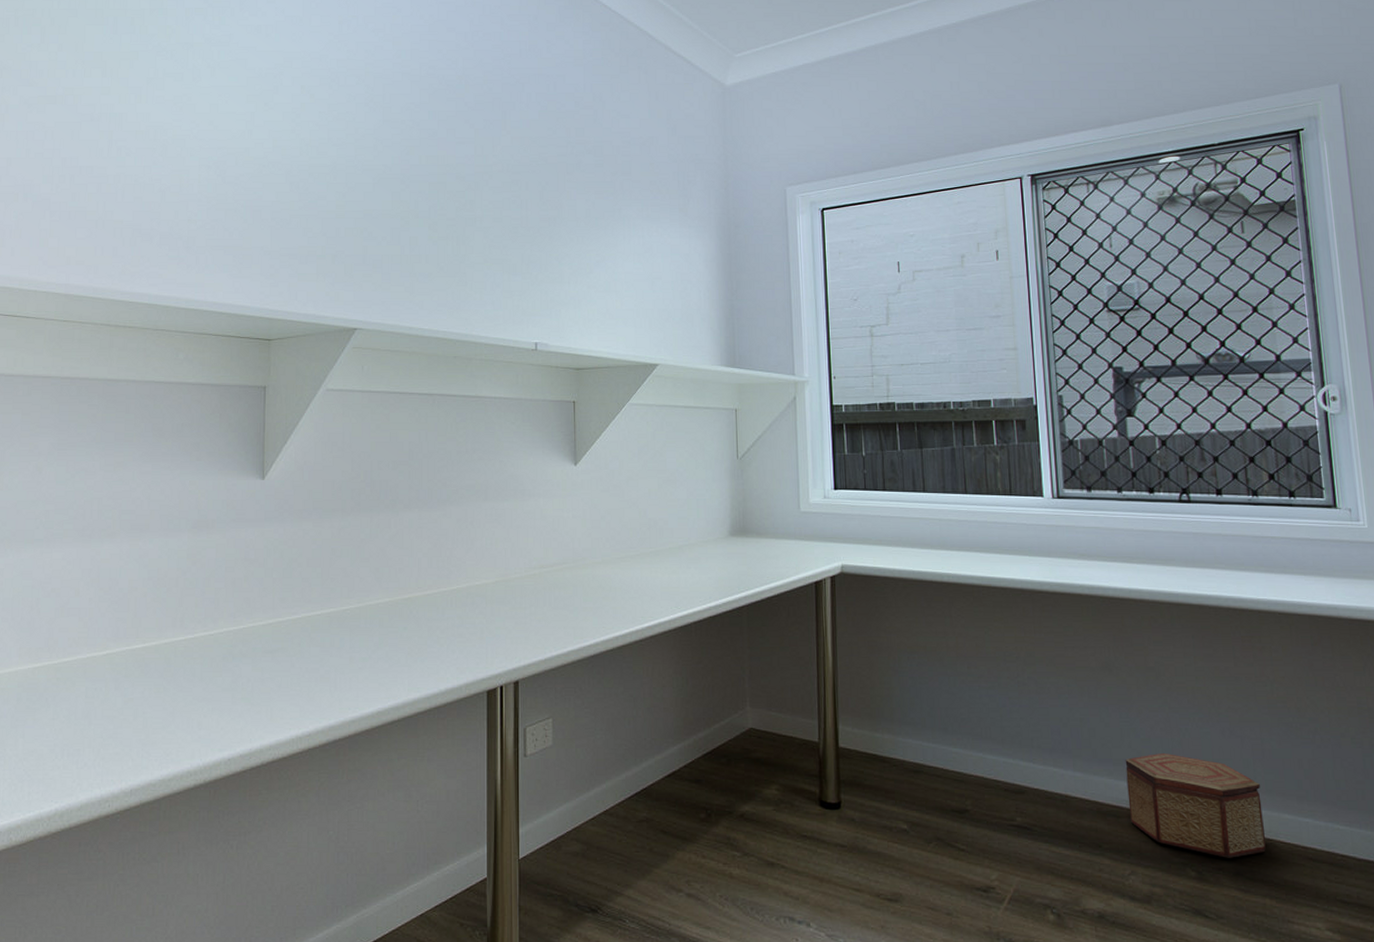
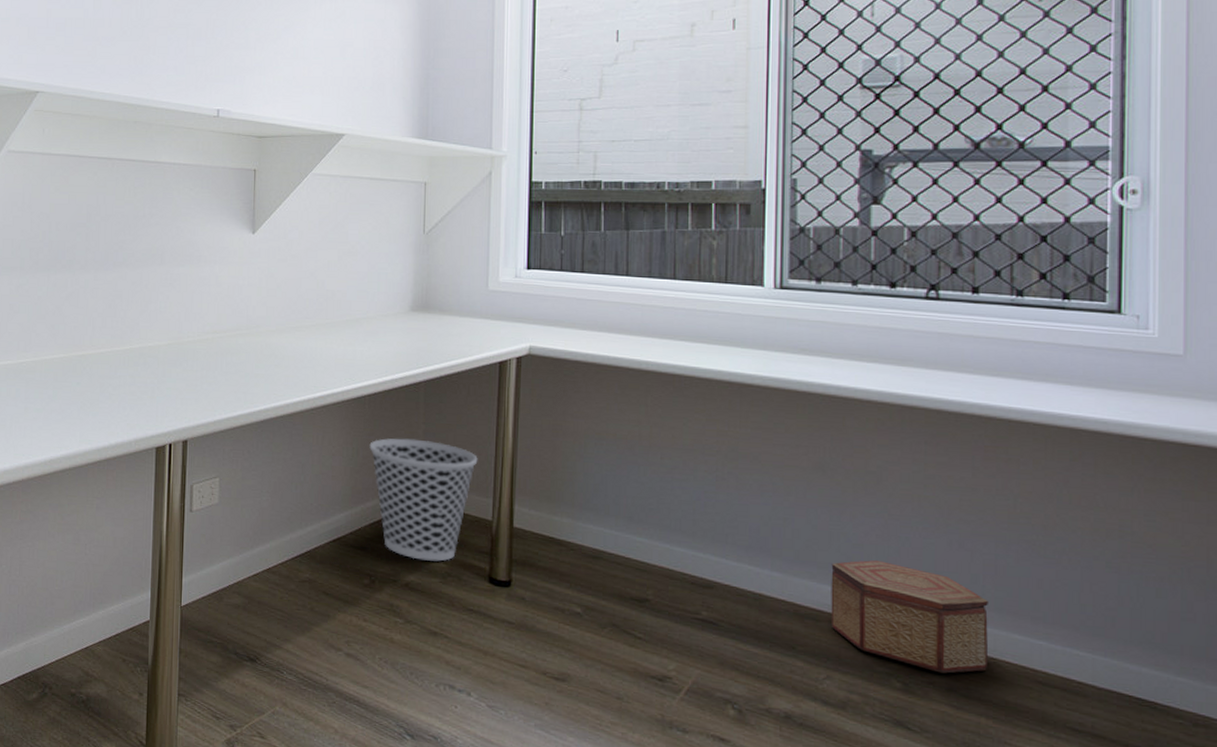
wastebasket: none [698,664,802,789] -> present [369,438,478,562]

